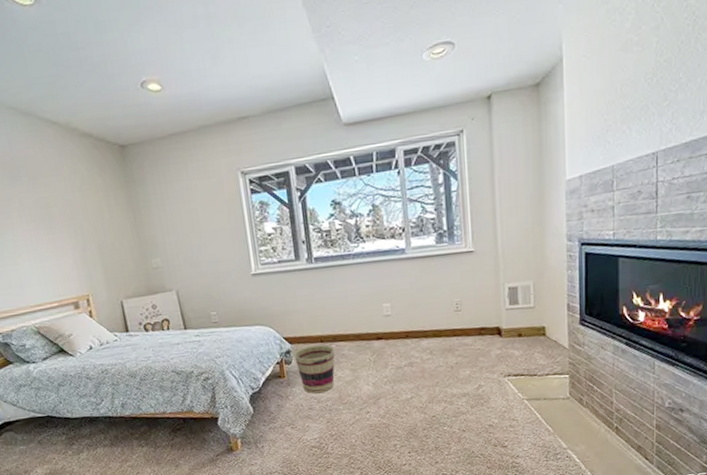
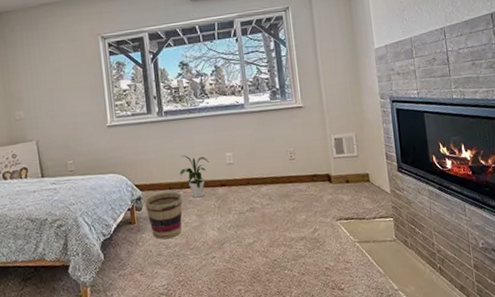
house plant: none [331,306,365,352] -> present [179,155,210,198]

